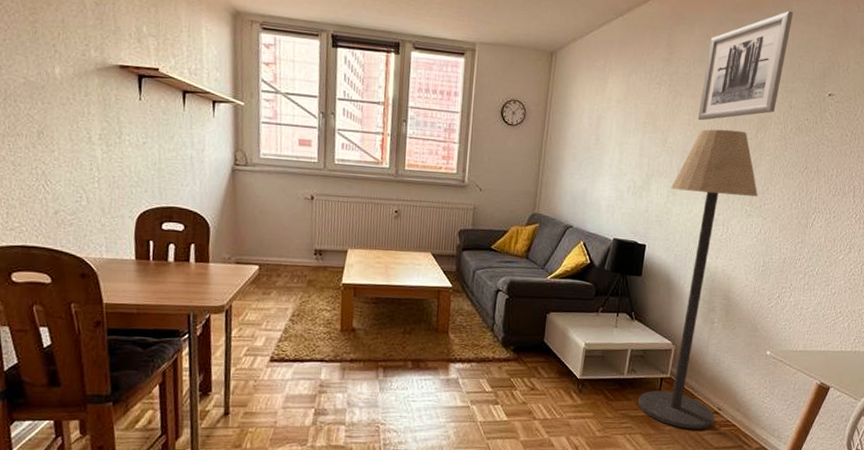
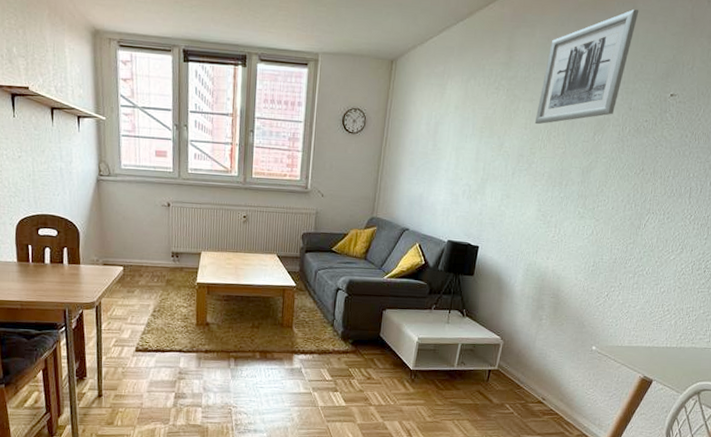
floor lamp: present [638,129,758,429] -> none [467,132,592,417]

